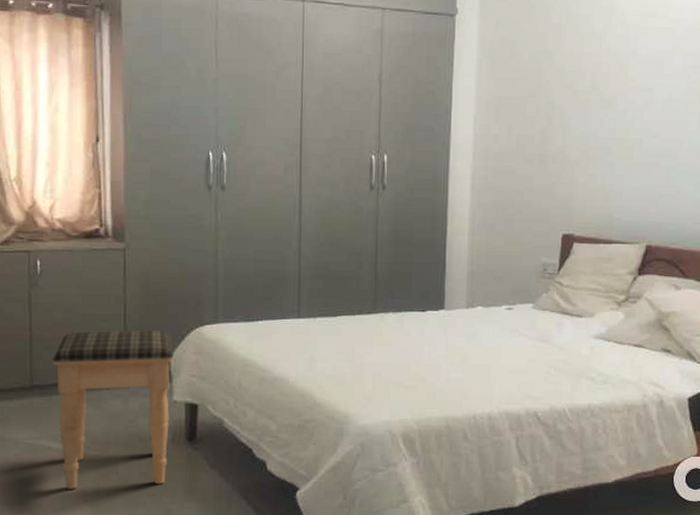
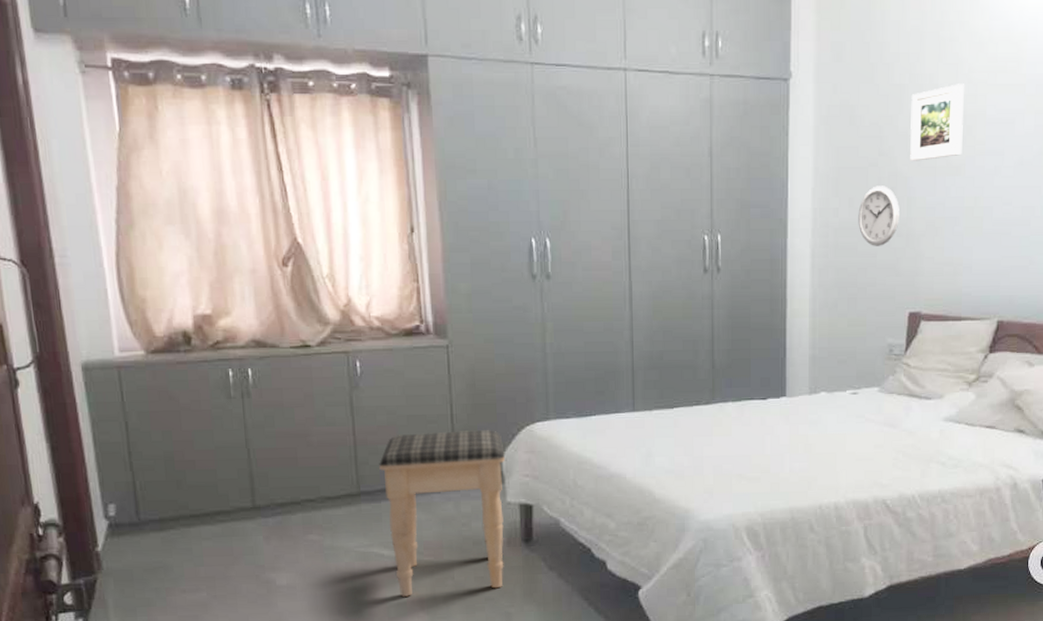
wall clock: none [516,115,555,171] -> present [858,186,899,246]
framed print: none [566,25,617,94] -> present [910,84,964,161]

